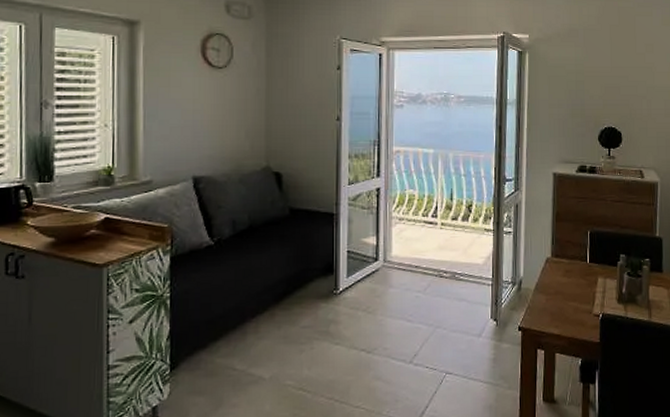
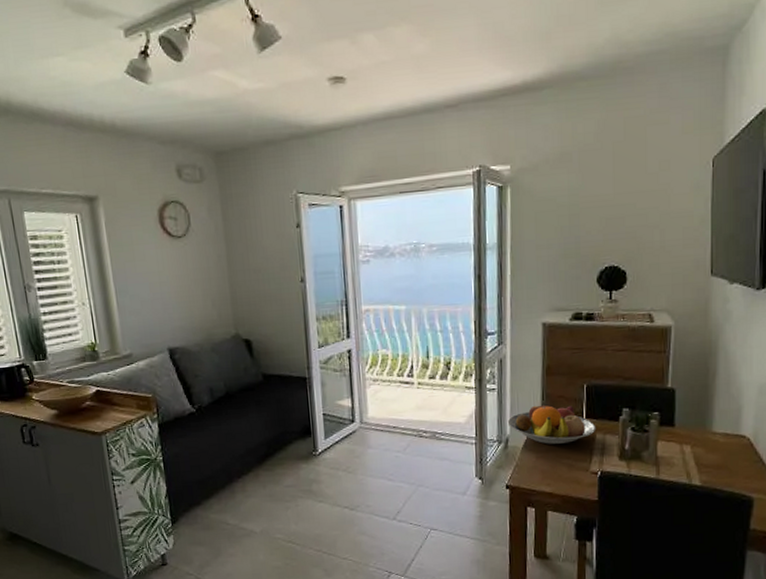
fruit bowl: none [521,246,598,288] -> present [507,402,596,445]

